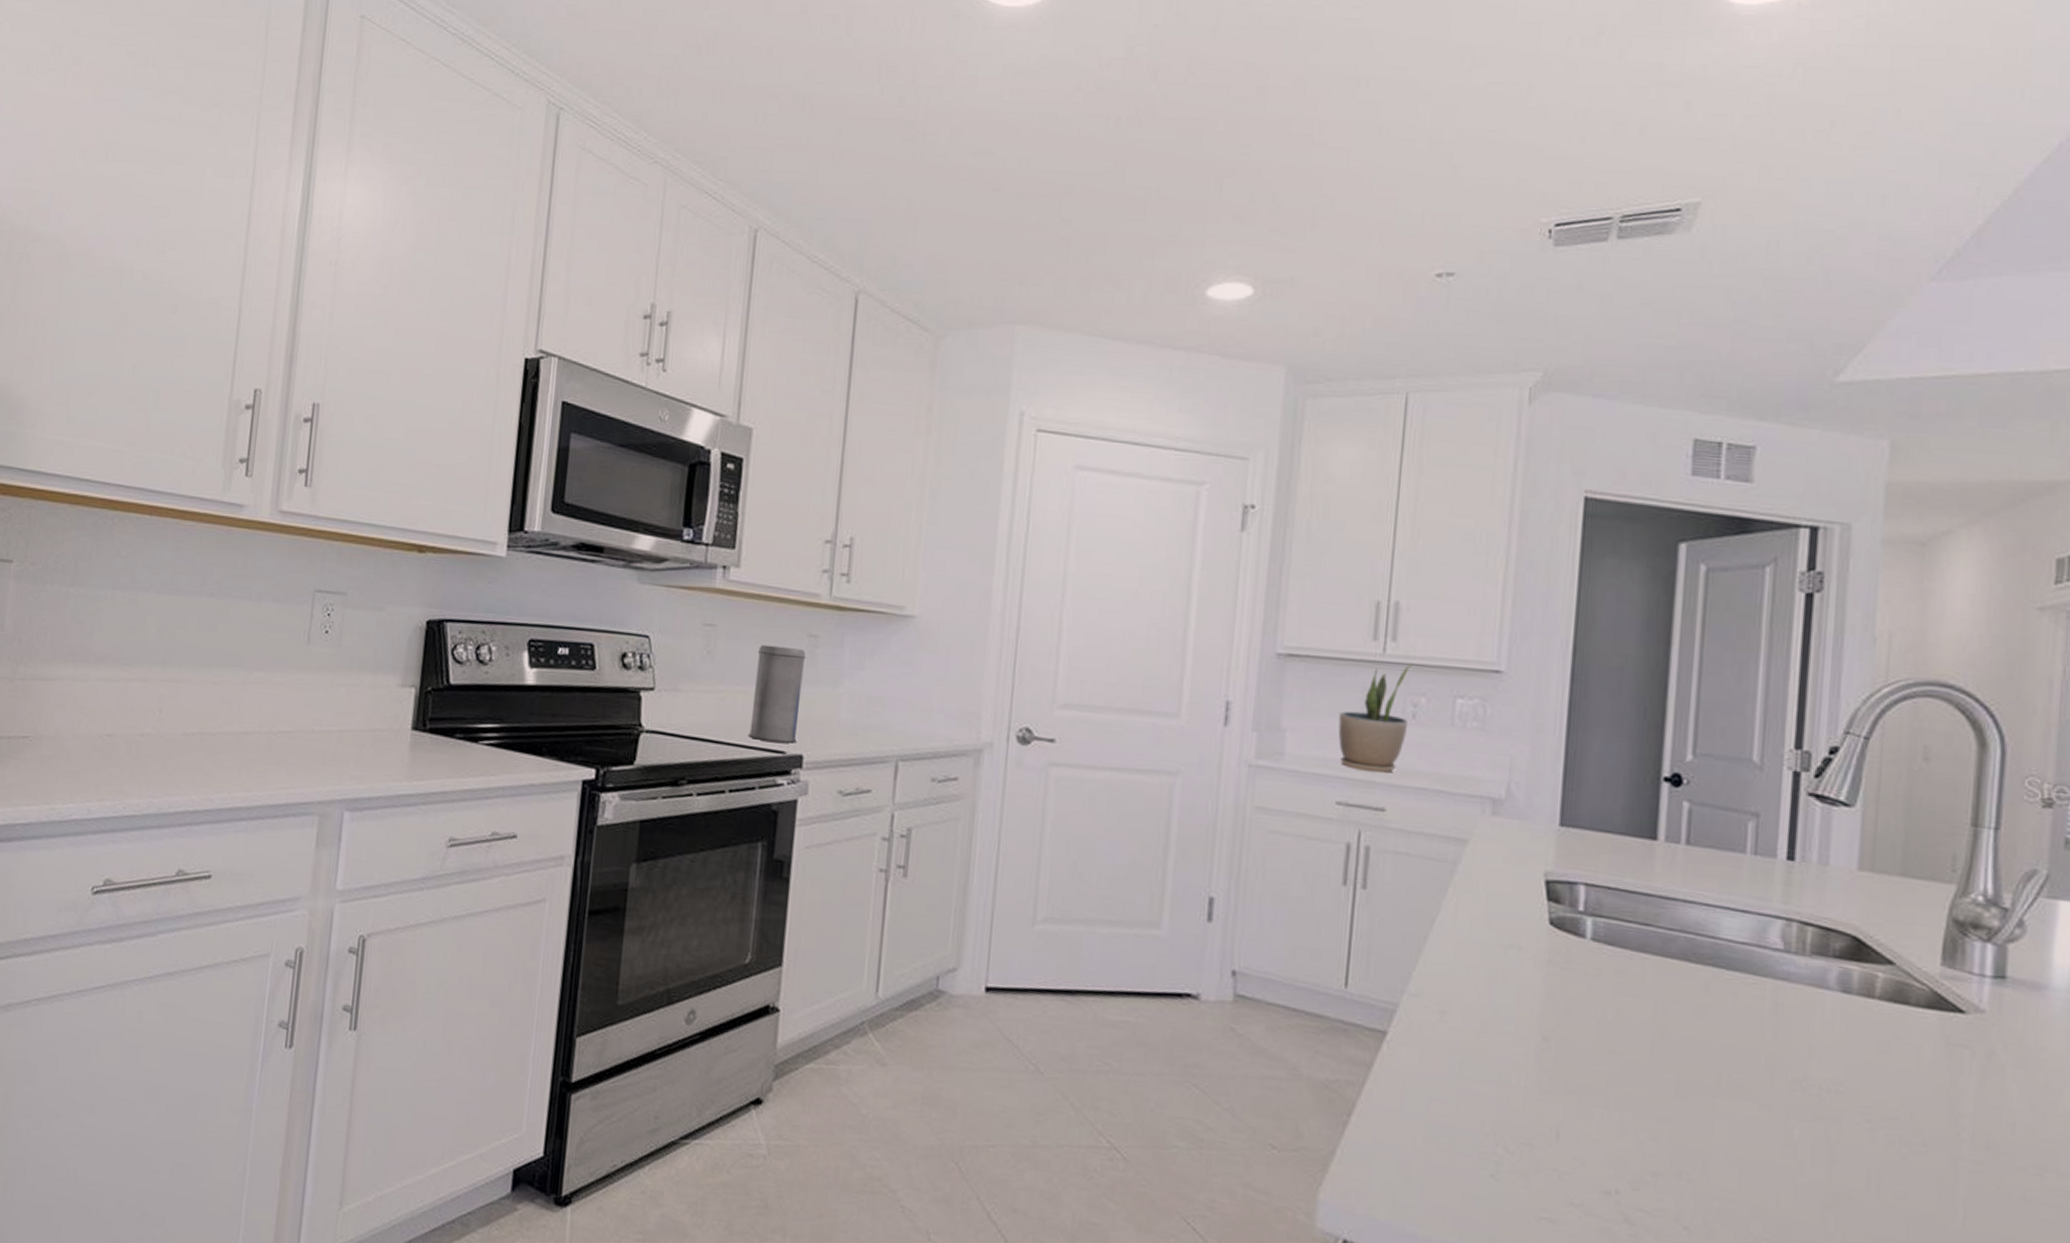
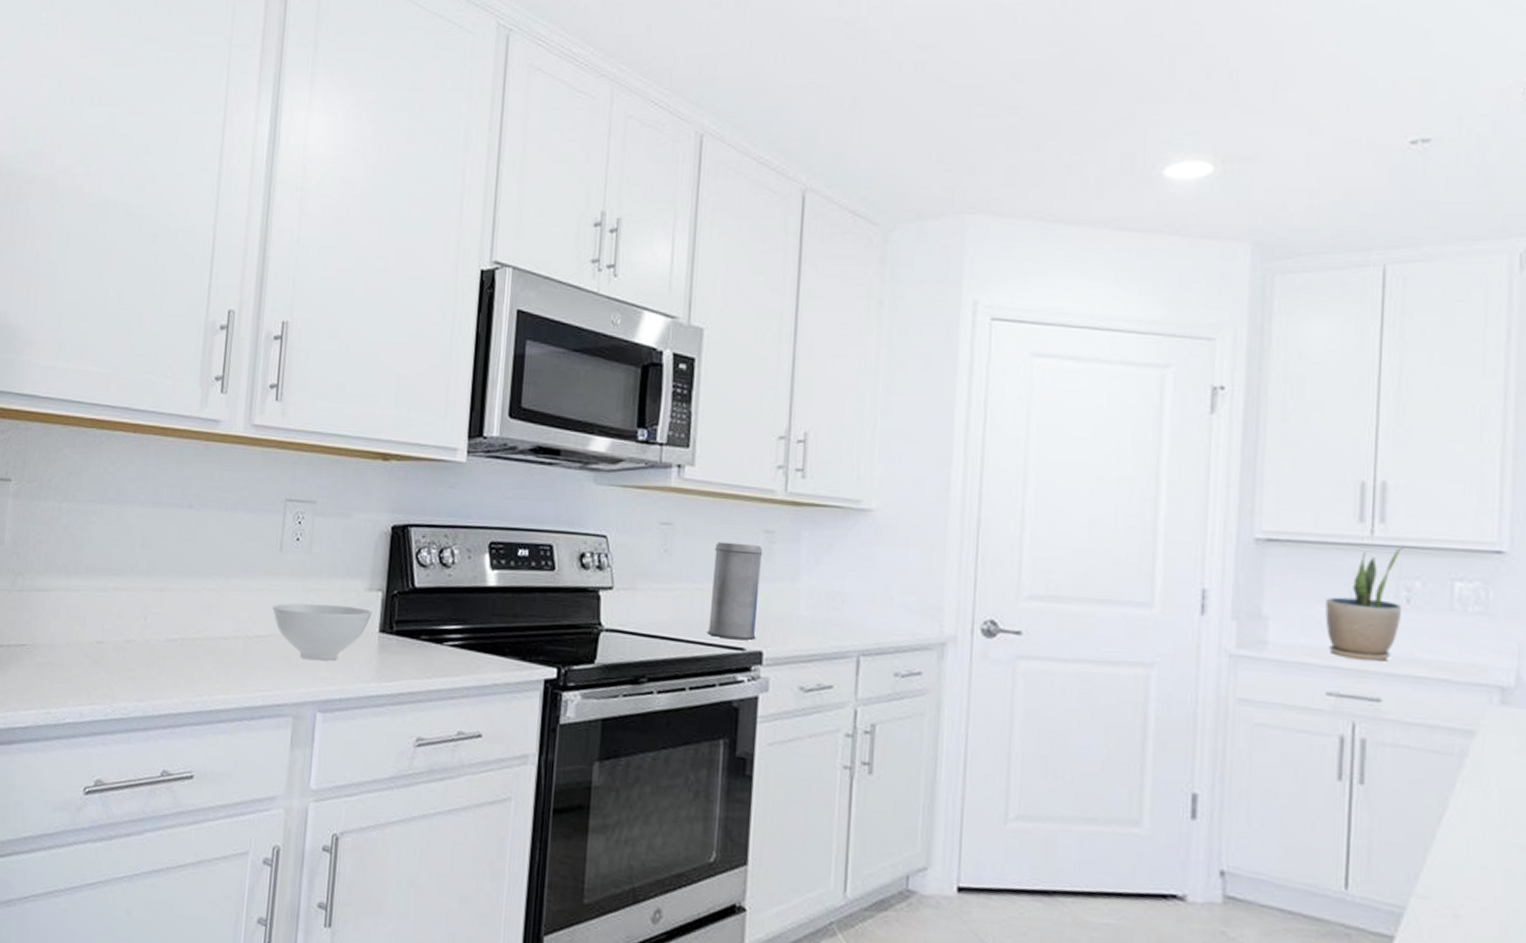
bowl: none [298,698,404,758] -> present [272,603,372,661]

